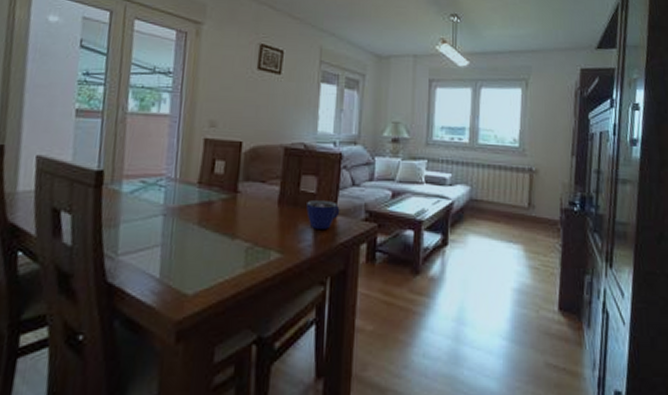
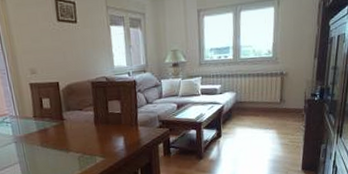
cup: present [306,200,340,229] -> none [115,117,141,138]

